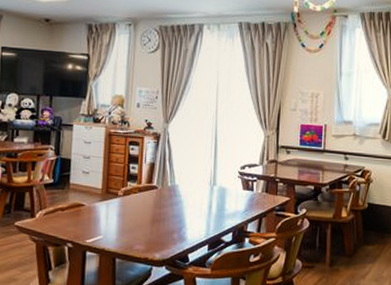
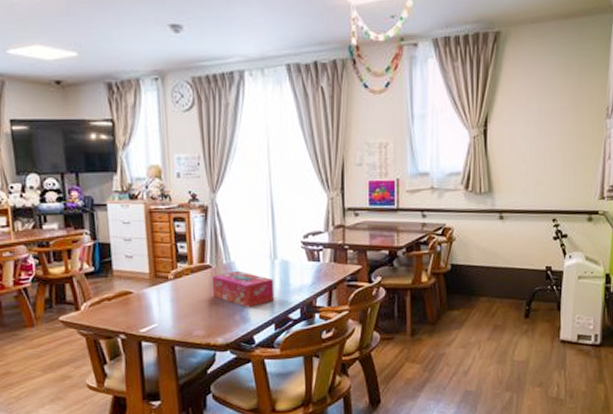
tissue box: none [155,193,211,227] -> present [211,270,275,307]

